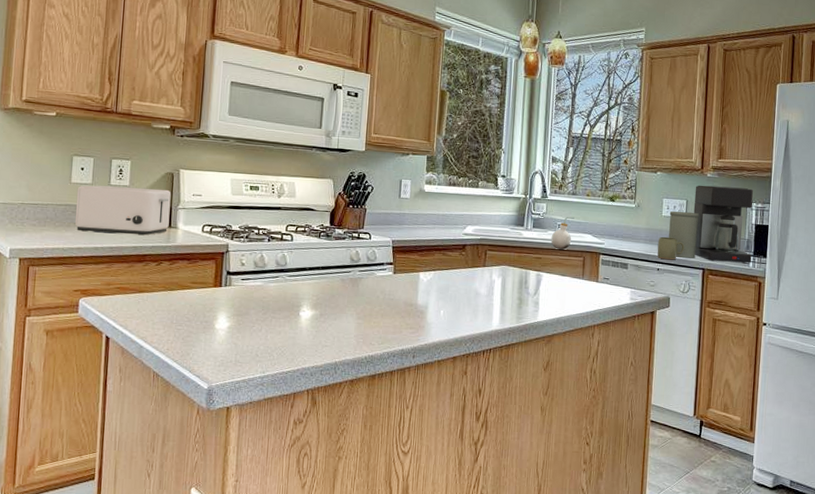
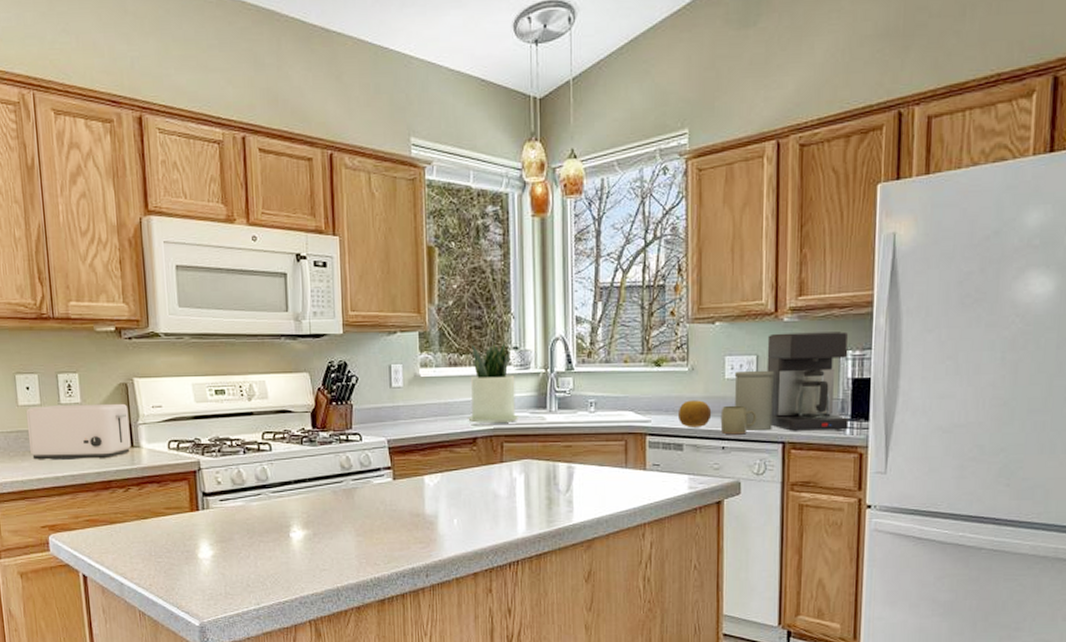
planter: none [459,170,502,235] -> present [467,342,520,424]
soap dispenser: present [550,216,575,250] -> none [582,391,610,433]
fruit: none [626,230,651,252] -> present [679,400,712,429]

